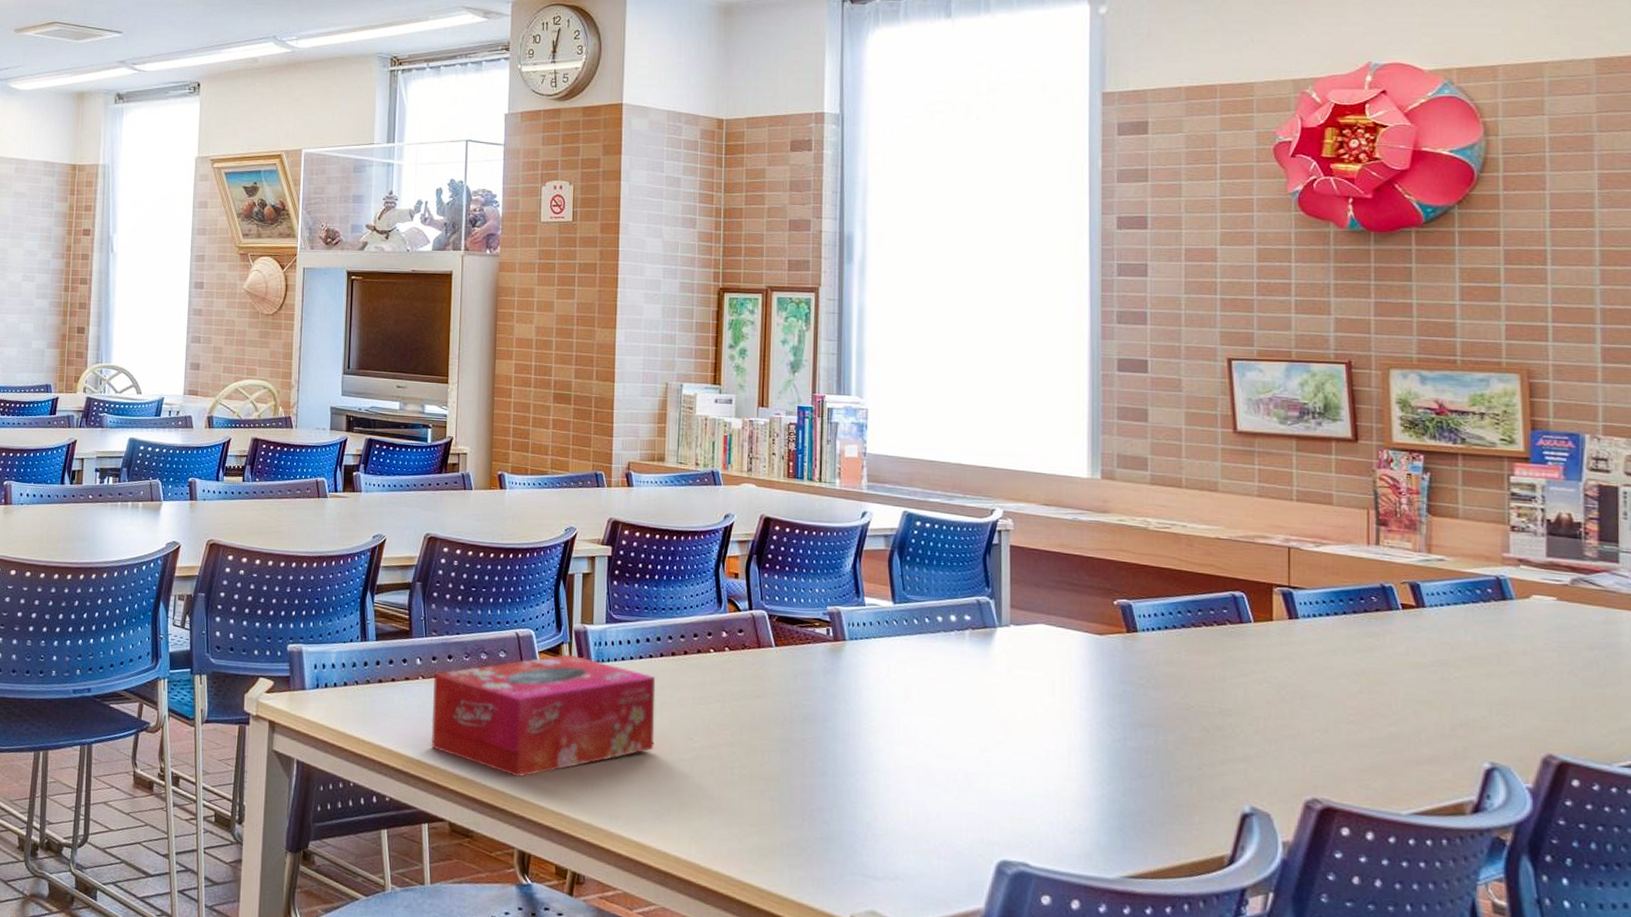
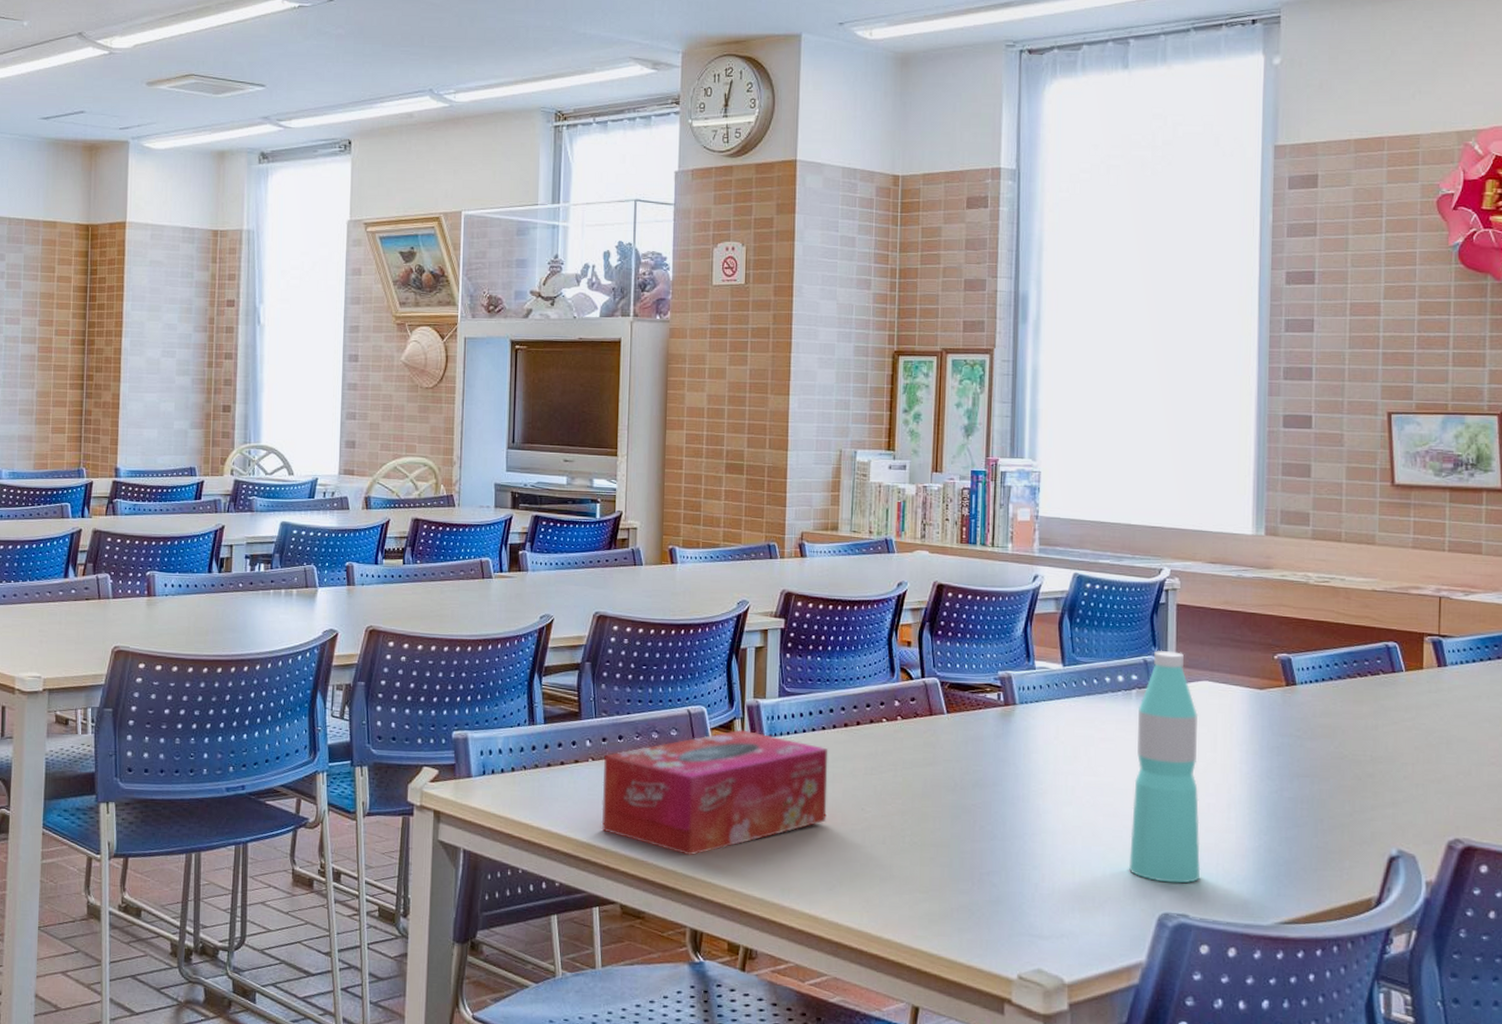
water bottle: none [964,591,1041,831] -> present [1128,650,1201,884]

